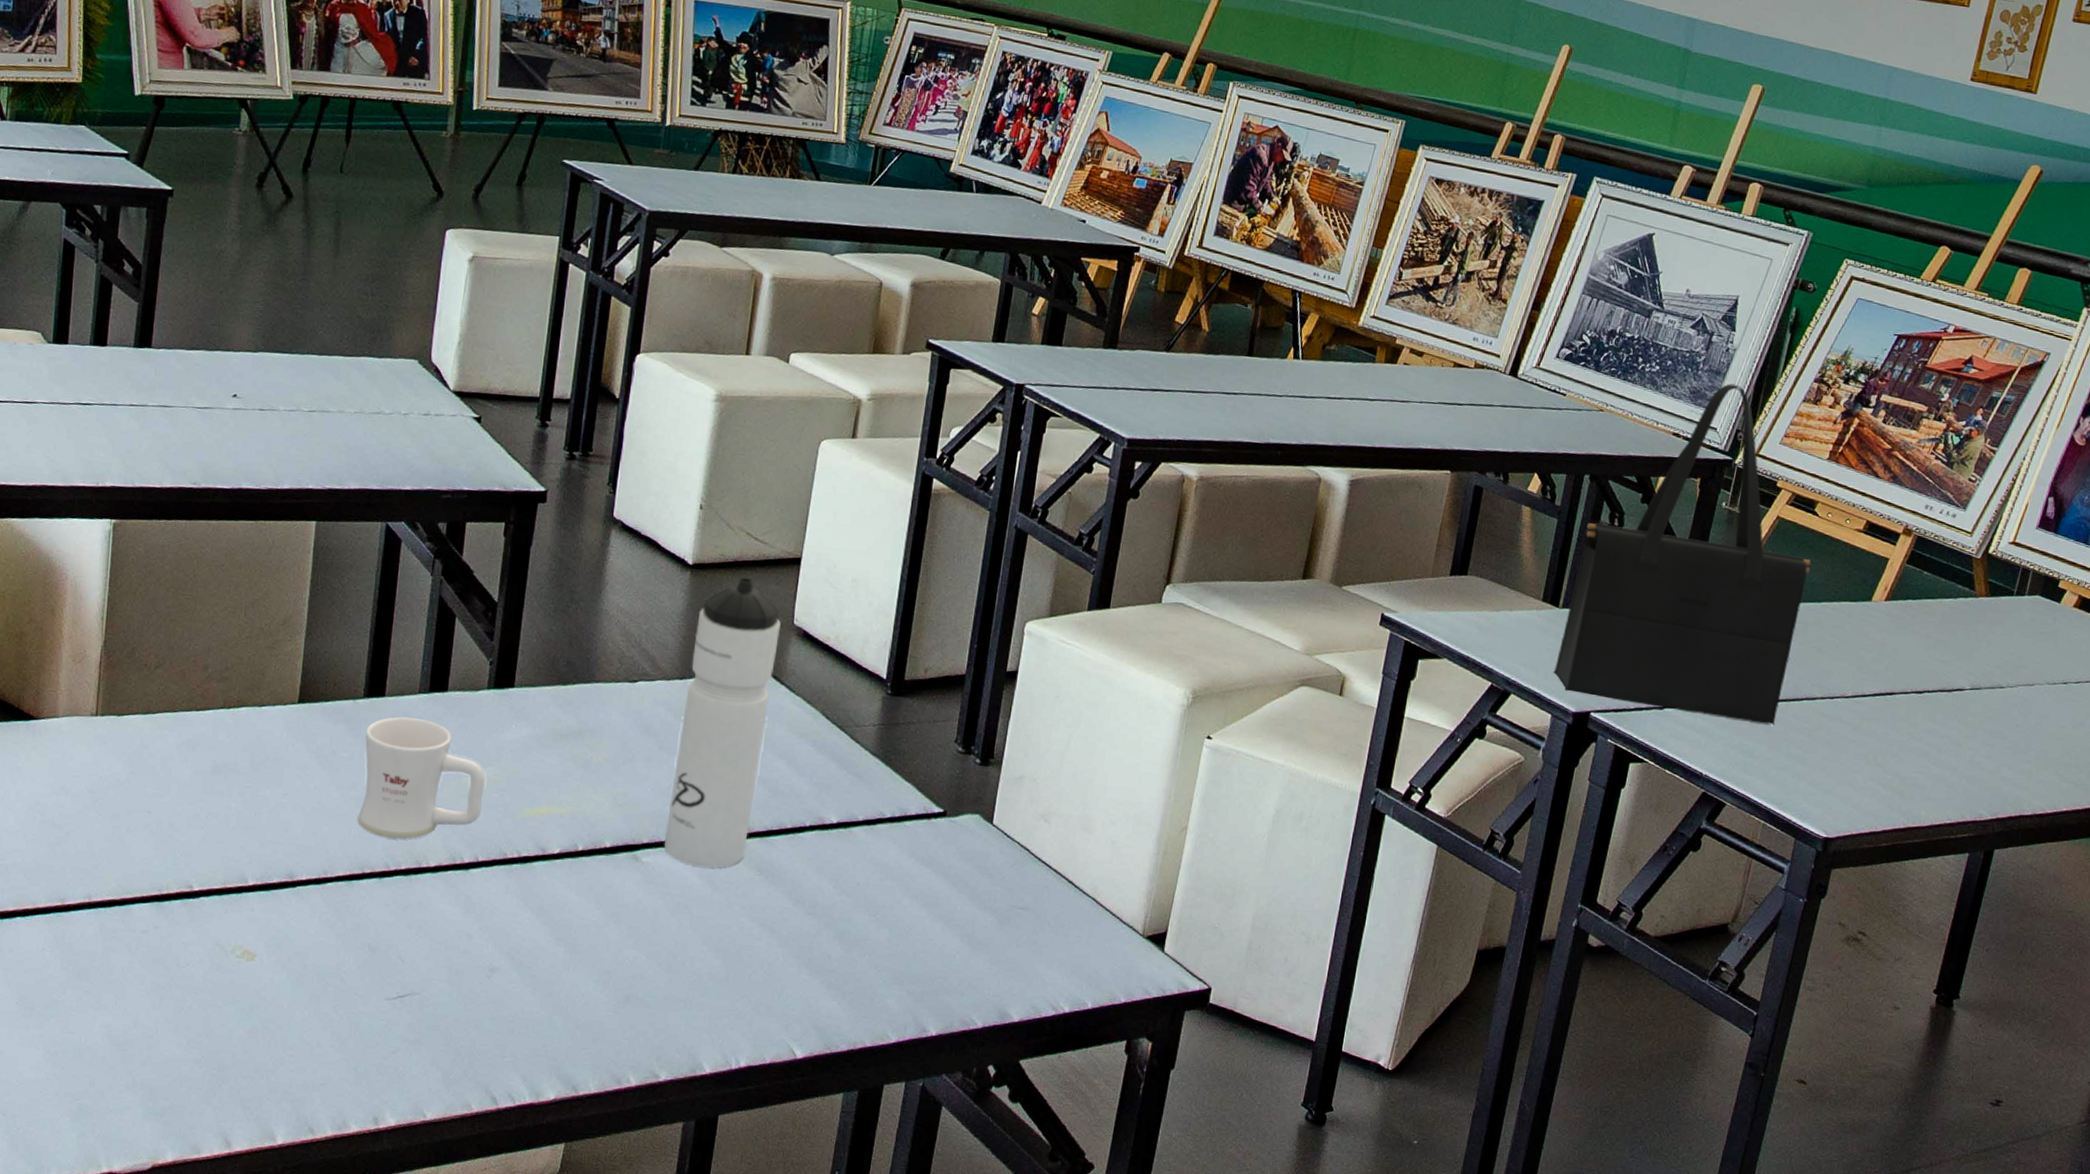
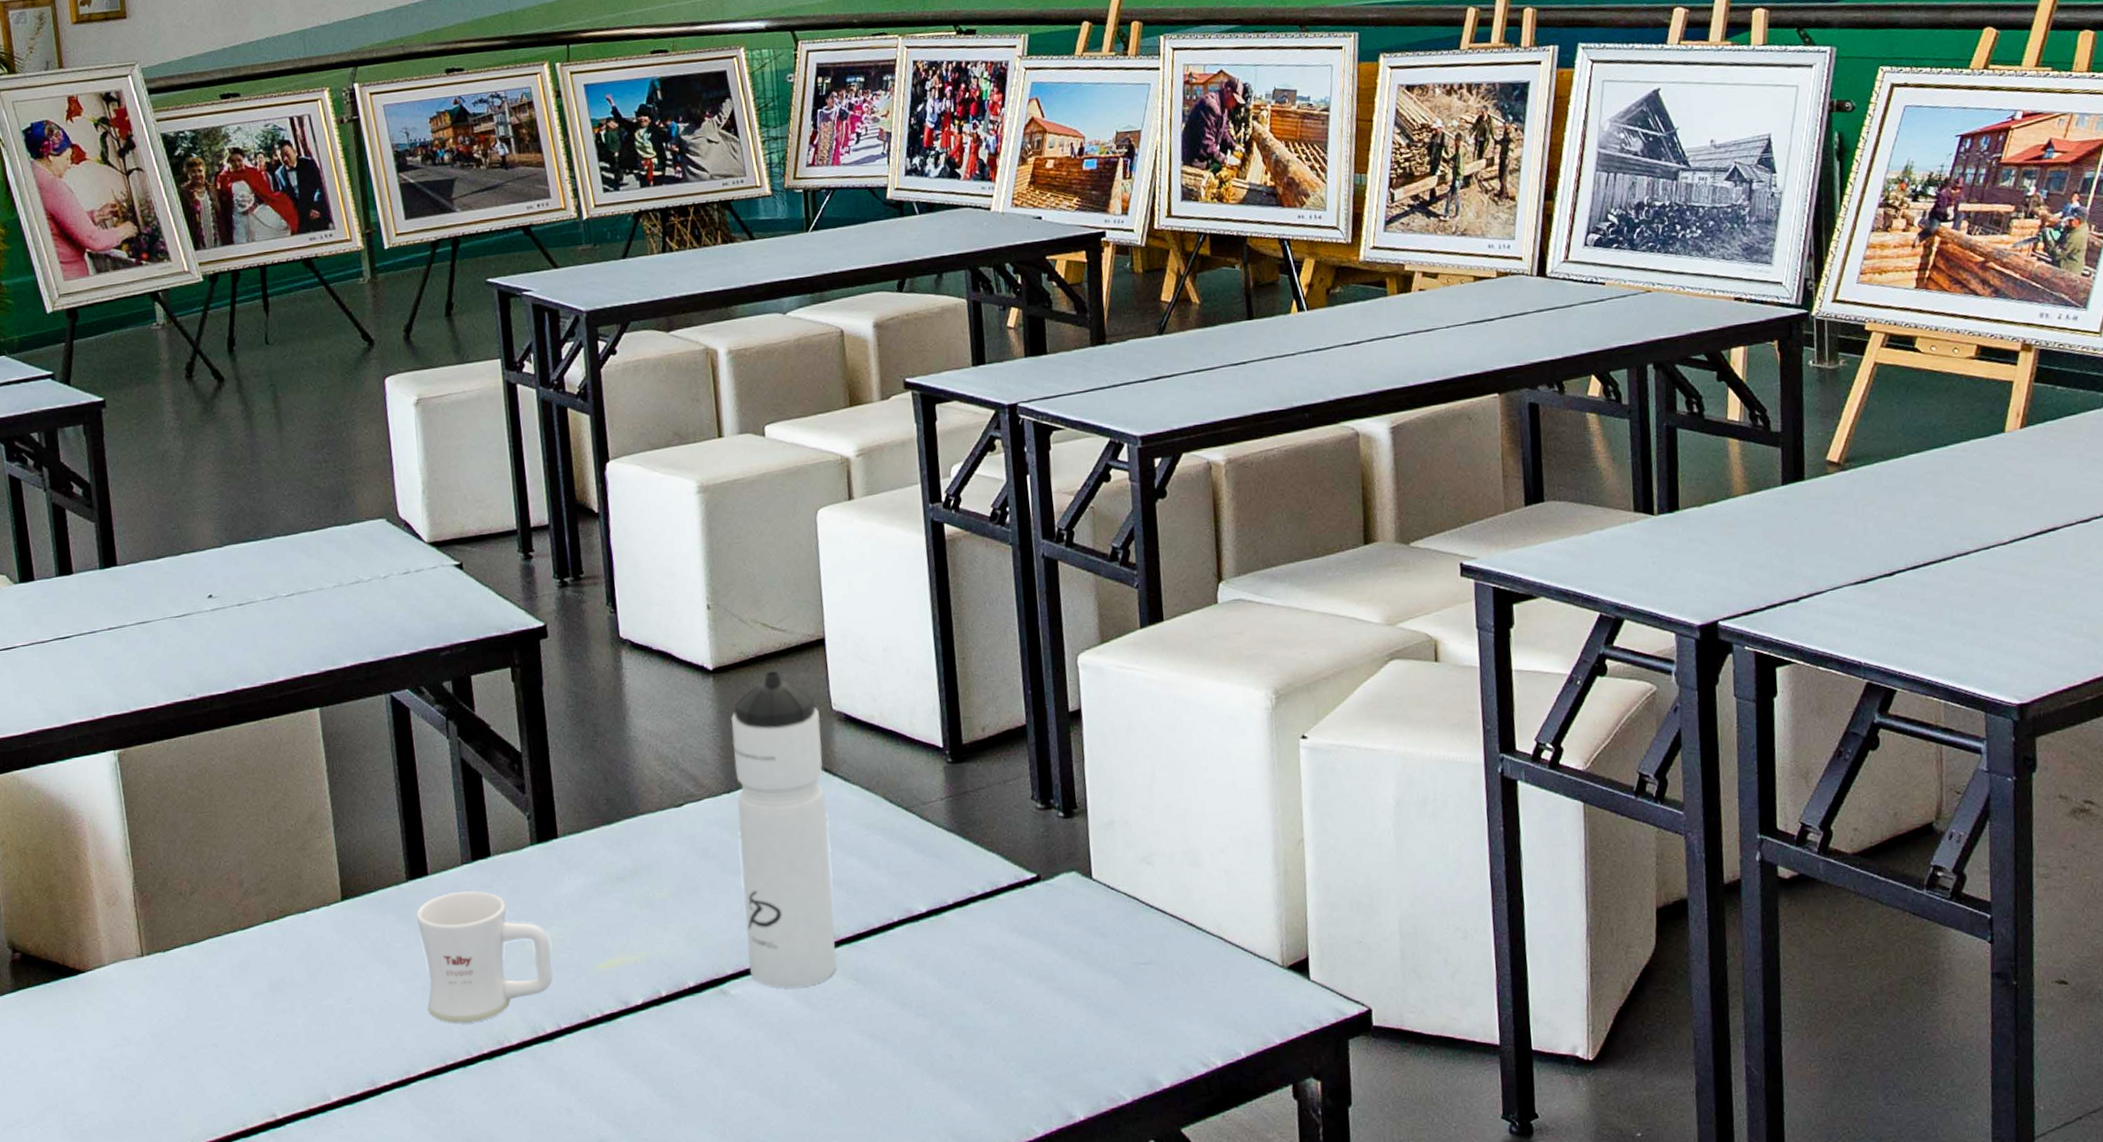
tote bag: present [1553,383,1811,725] -> none [1663,229,1930,605]

